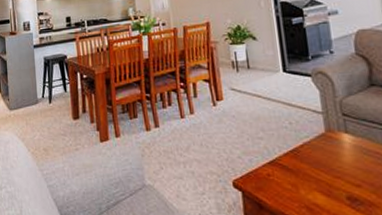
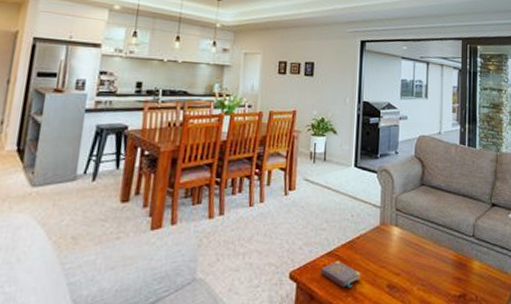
book: none [264,170,313,198] -> present [320,260,361,288]

